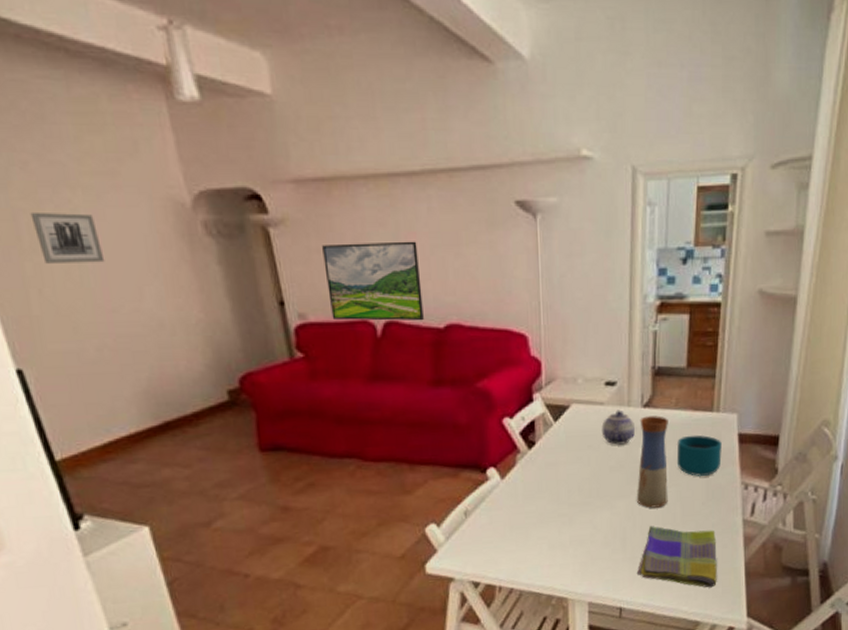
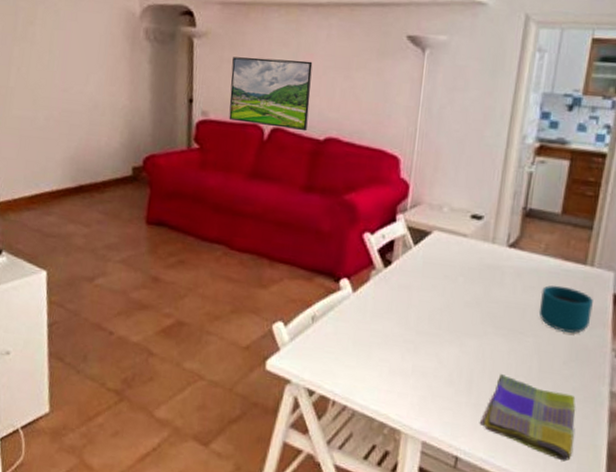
wall art: present [30,213,105,264] -> none [27,11,69,53]
teapot: present [601,410,635,445] -> none [461,245,497,282]
vase: present [637,416,668,508] -> none [490,256,535,356]

